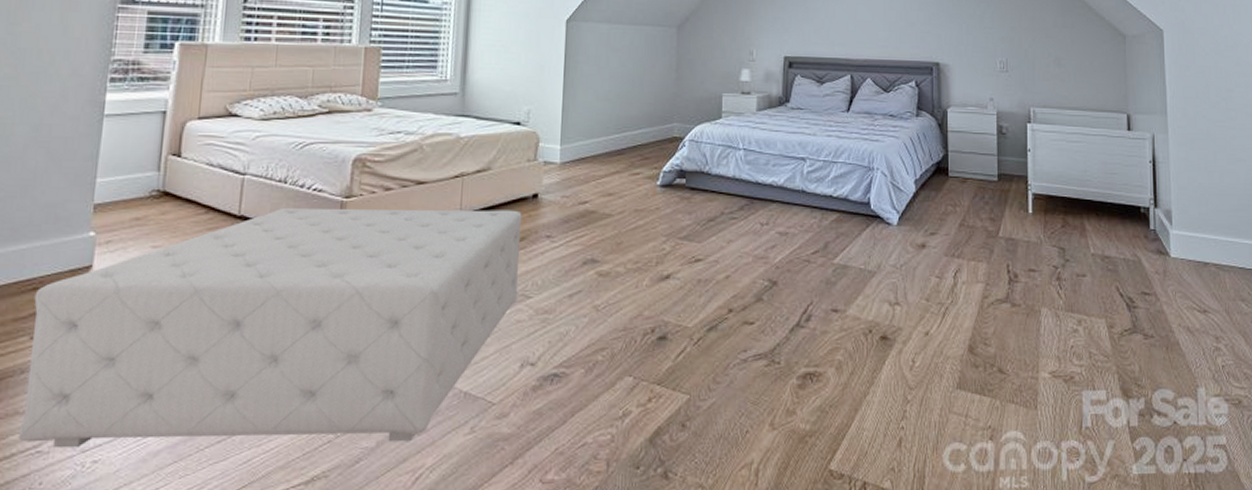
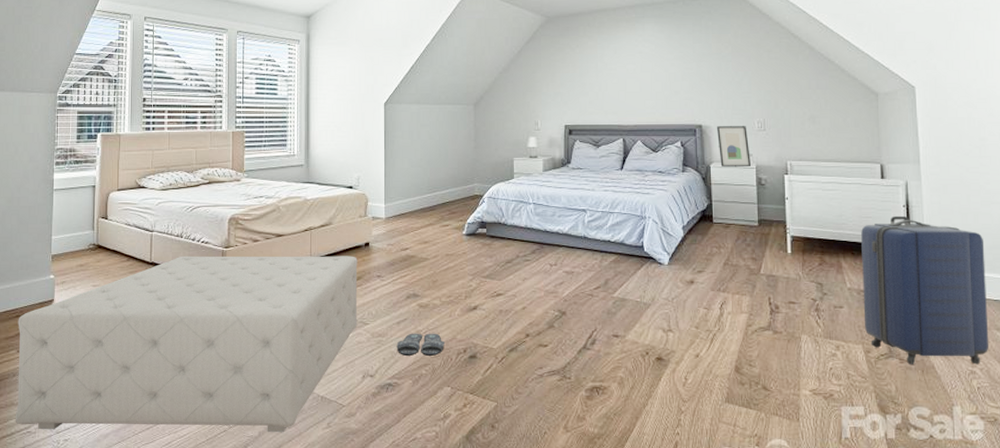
slippers: none [566,308,629,337] -> present [396,333,446,356]
picture frame: none [955,65,992,113] -> present [716,126,752,168]
suitcase: none [1106,172,1234,342] -> present [861,215,989,365]

